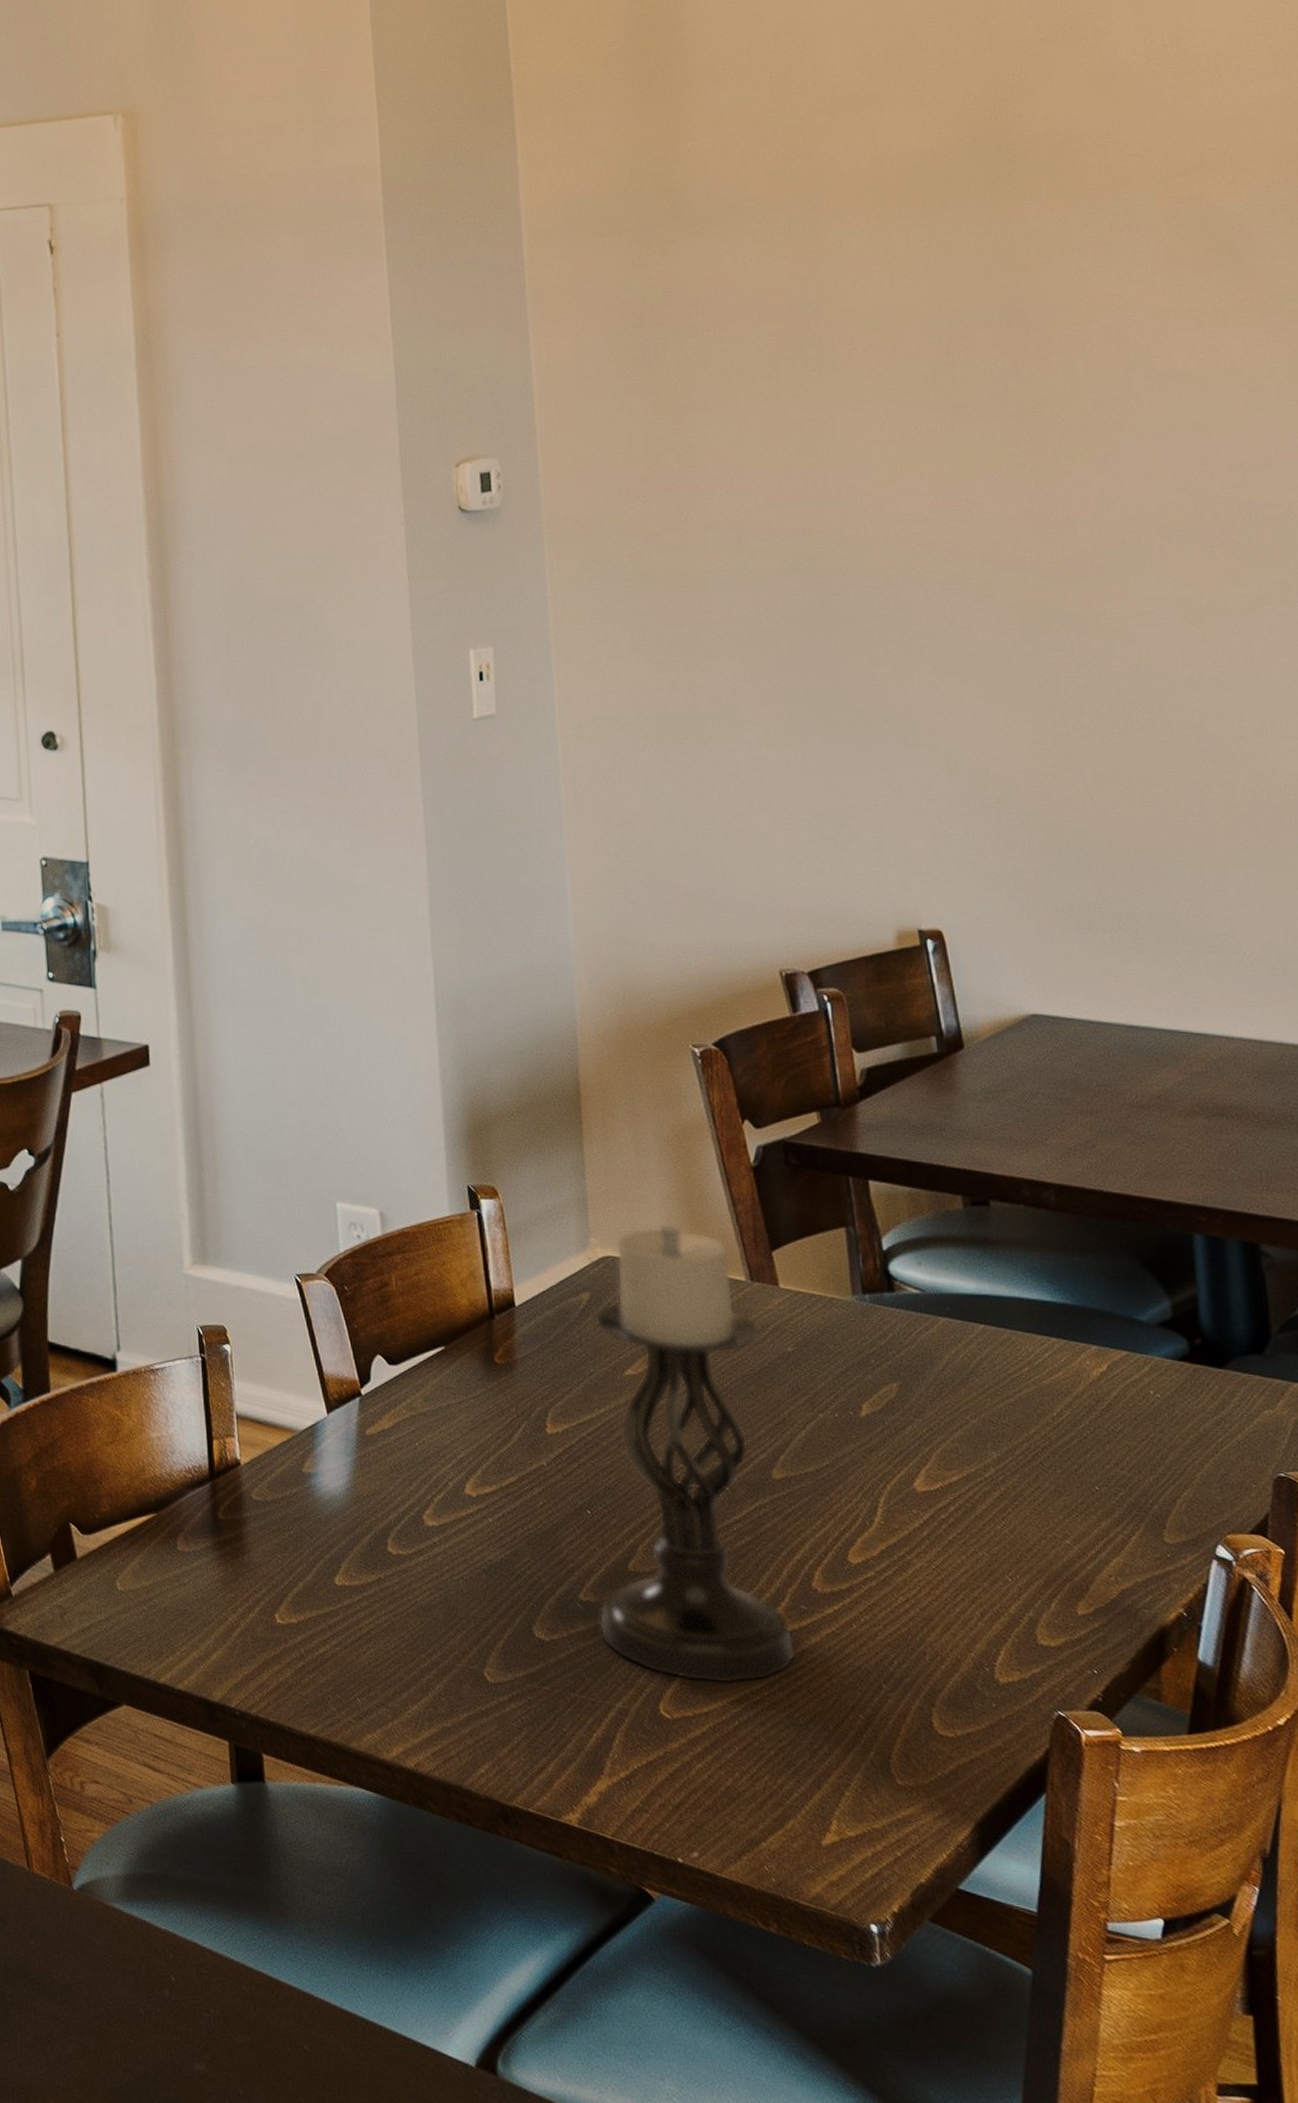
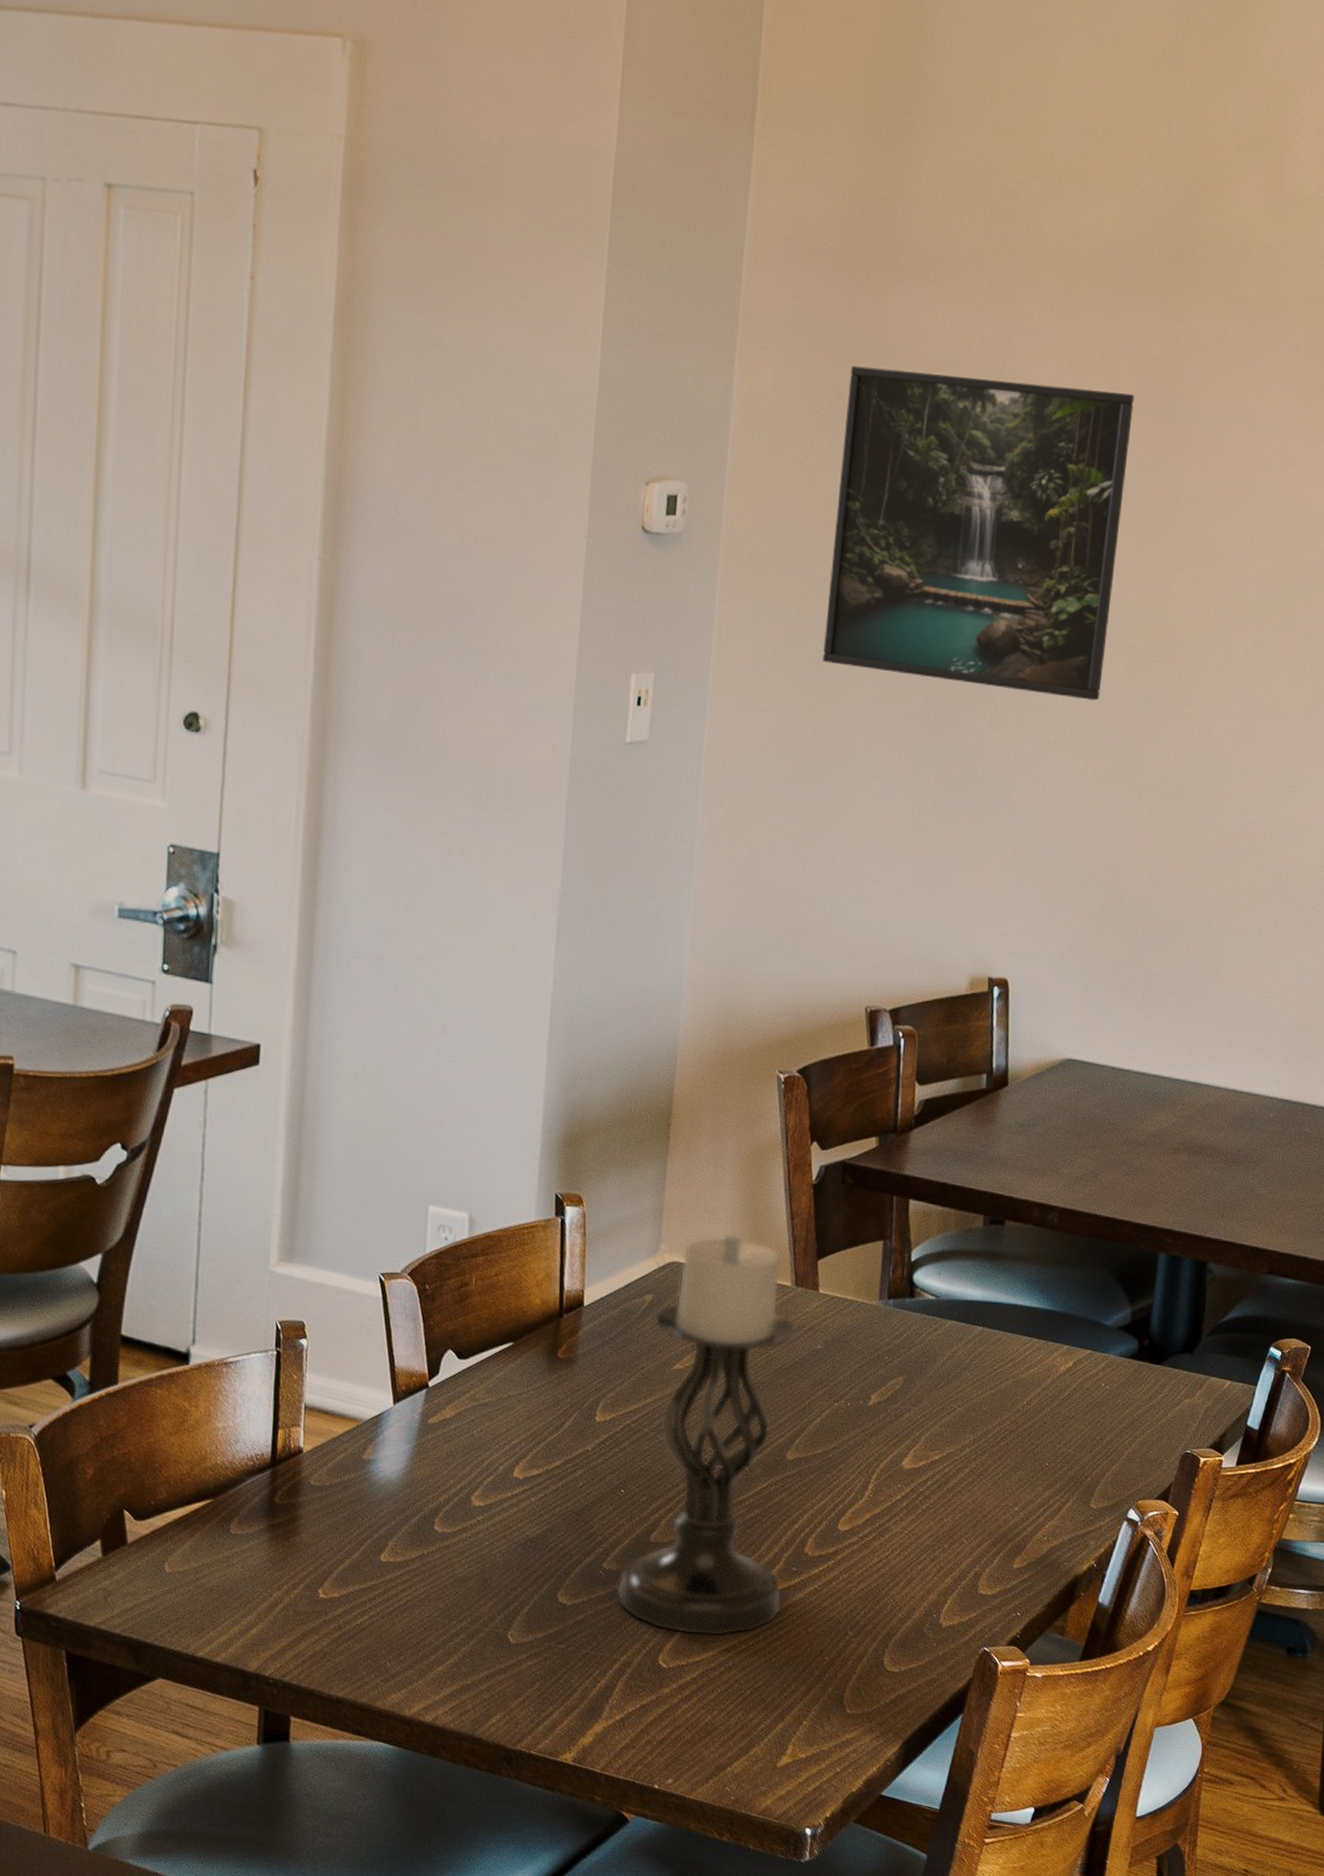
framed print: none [651,303,994,623] -> present [823,365,1134,701]

